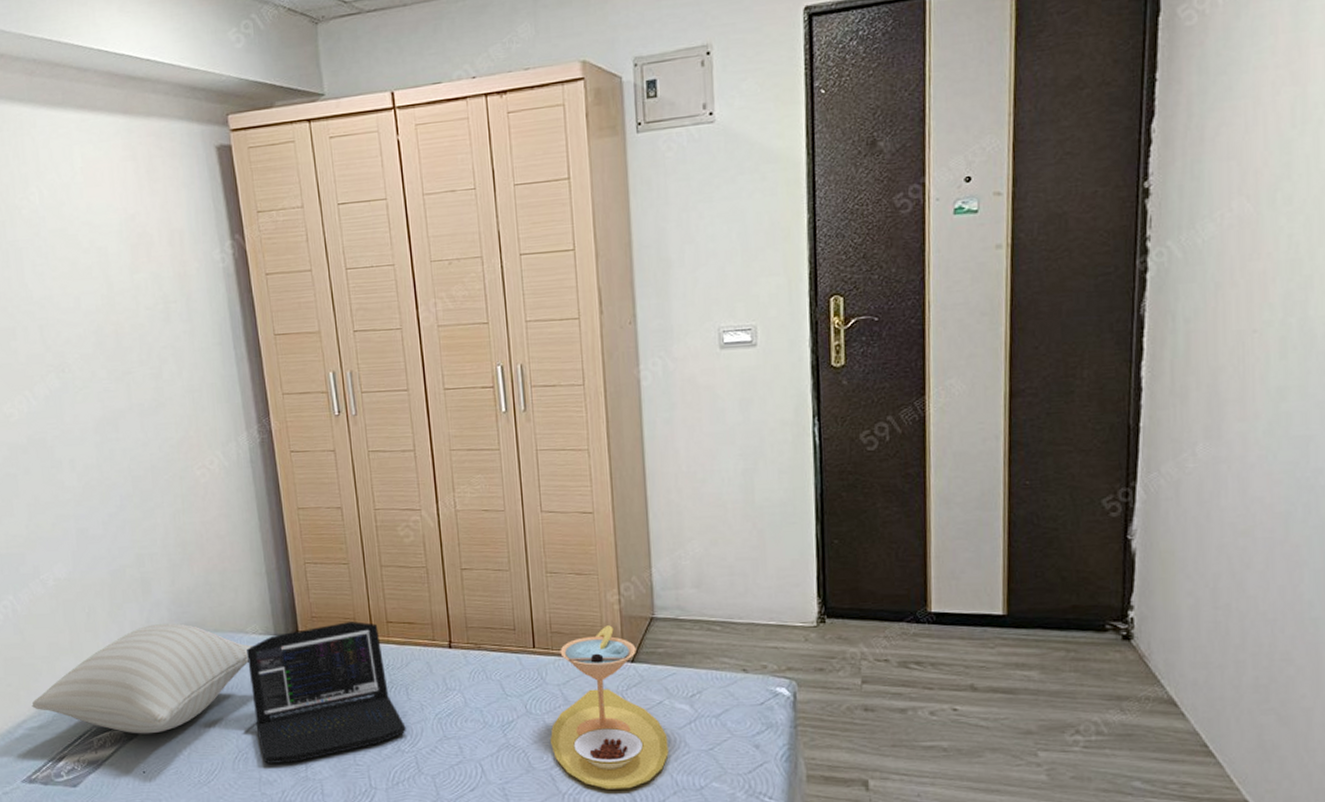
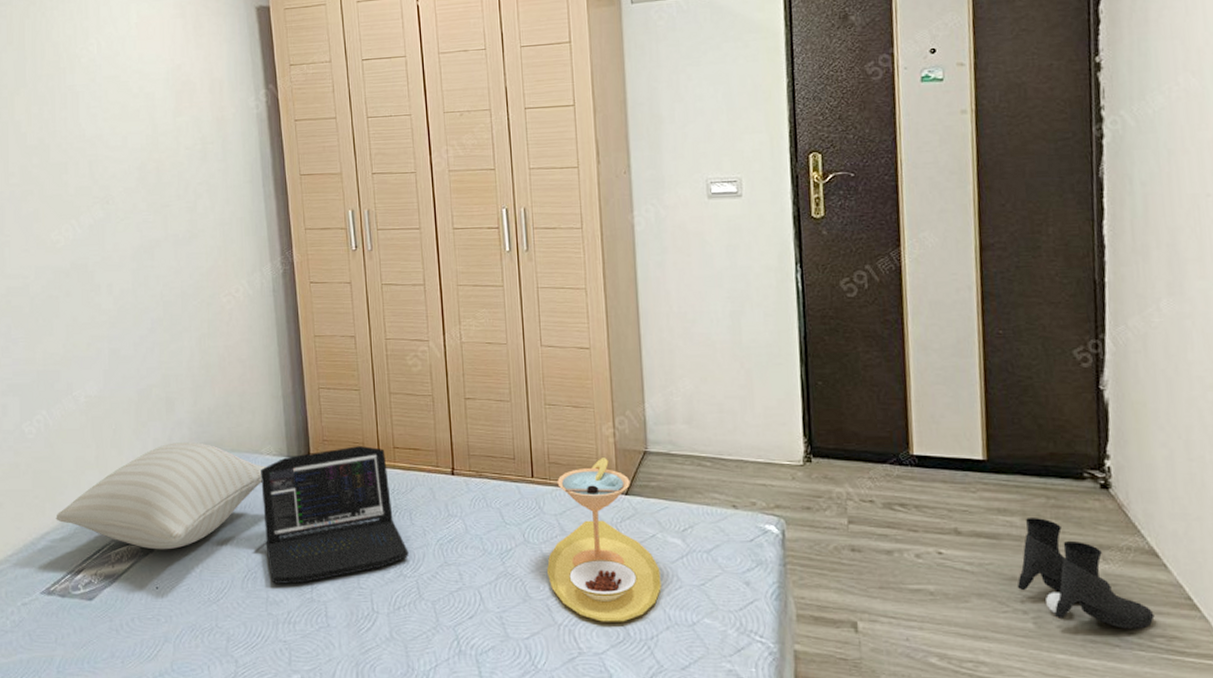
boots: none [1031,671,1169,777] -> present [1017,518,1155,629]

